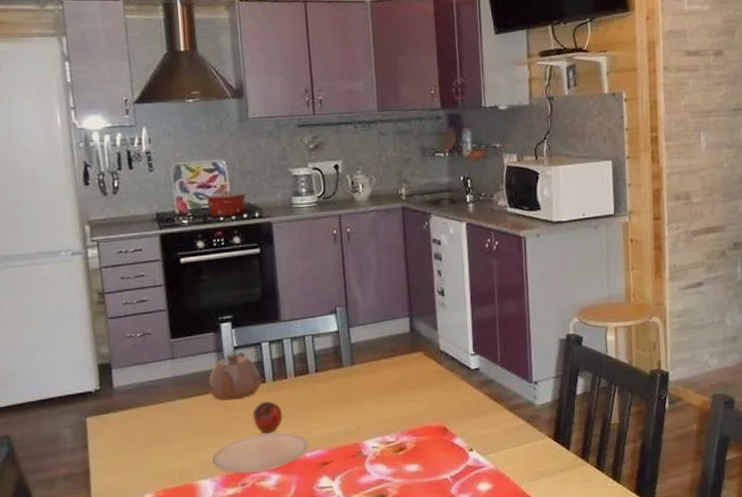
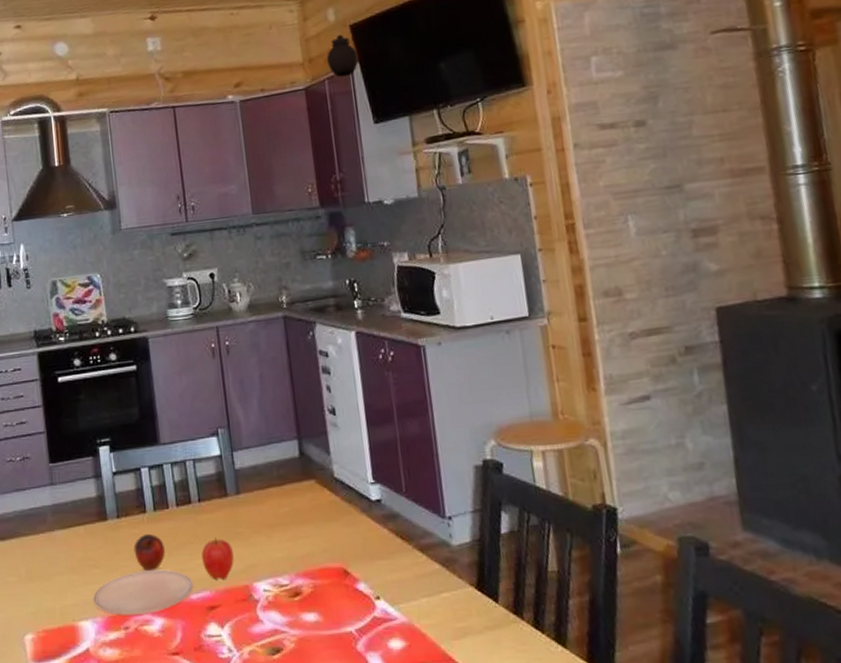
casserole: present [205,190,247,219] -> none [80,304,122,335]
teapot: present [207,351,262,401] -> none [87,477,142,532]
apple: none [317,403,346,440] -> present [201,537,234,580]

